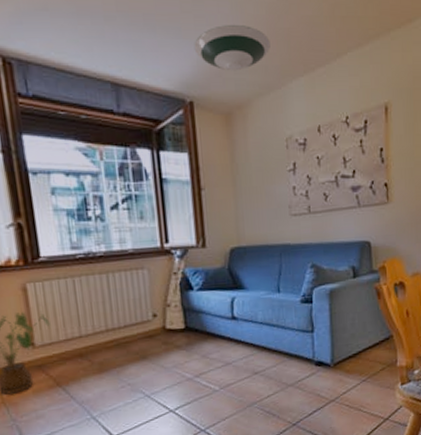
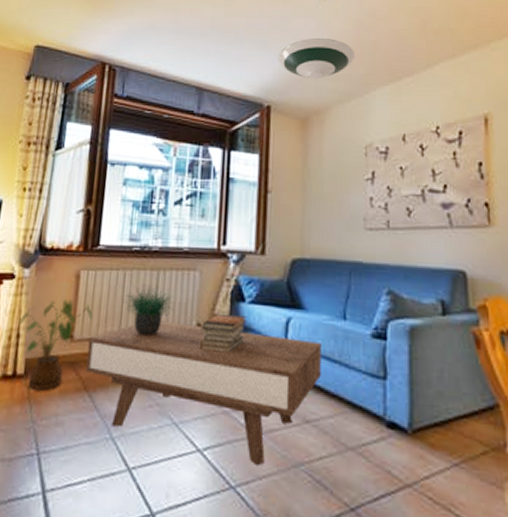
coffee table: none [51,313,264,412] -> present [86,321,321,467]
potted plant: none [78,286,126,332] -> present [123,283,172,335]
book stack: none [156,302,197,336] -> present [200,313,248,353]

